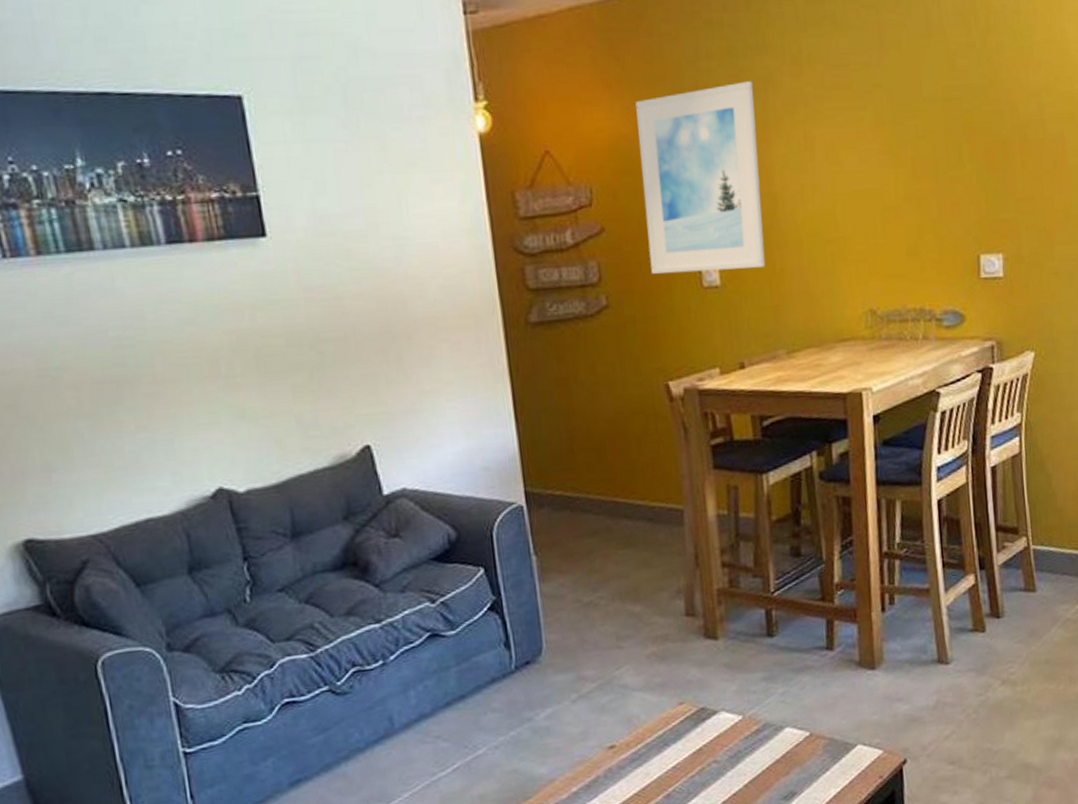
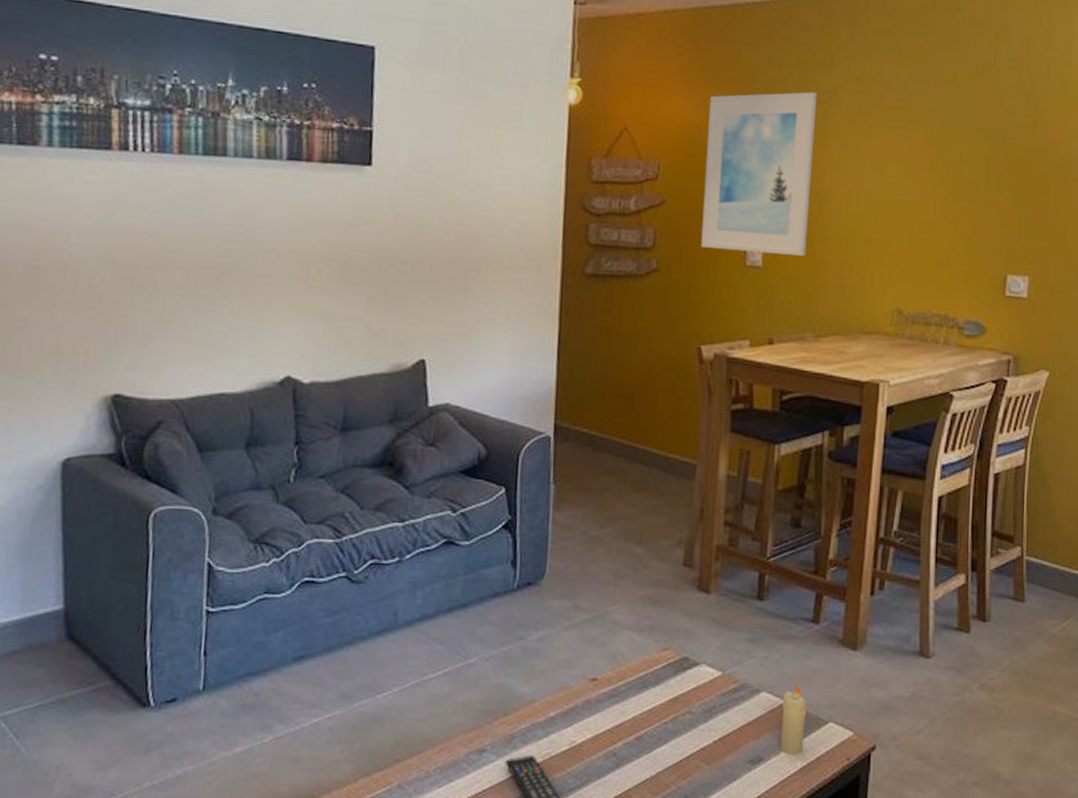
candle: none [807,713,835,785] -> present [780,684,807,756]

